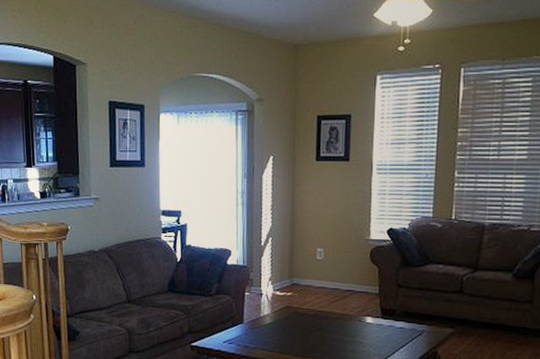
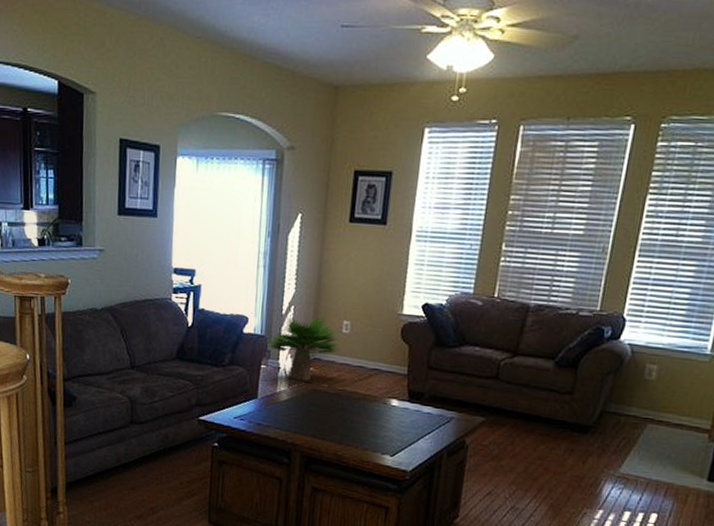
potted plant: none [250,244,315,304] -> present [267,315,339,381]

